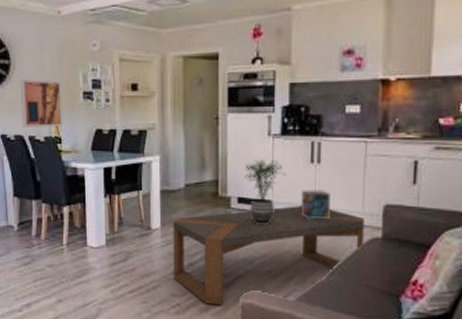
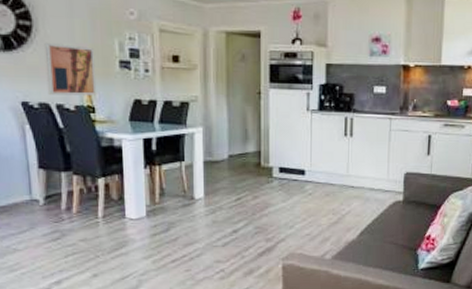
coffee table: present [173,206,365,306] -> none [216,174,389,268]
potted plant: present [245,158,286,224] -> none [286,131,323,191]
decorative box: present [300,190,330,220] -> none [335,160,361,186]

